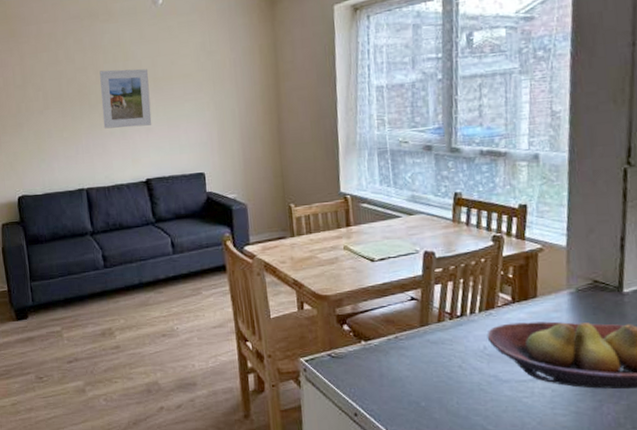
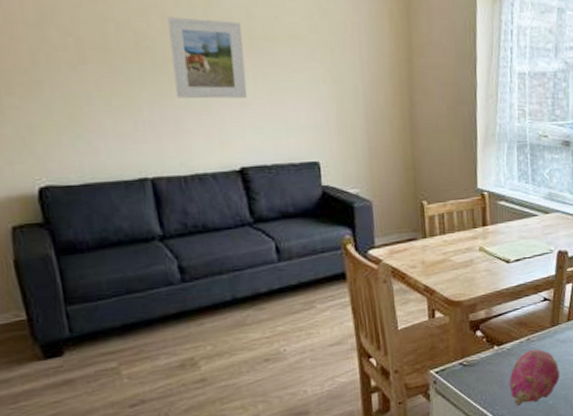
fruit: none [377,347,432,403] -> present [509,348,560,406]

